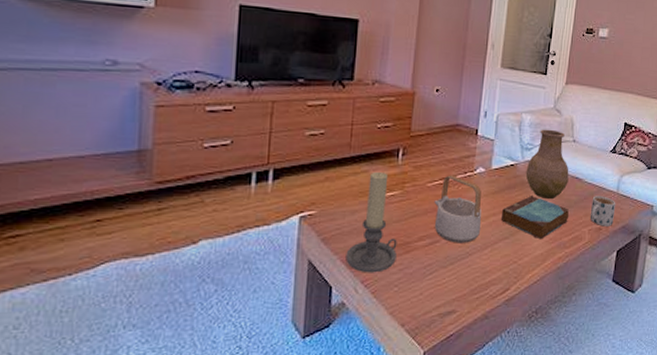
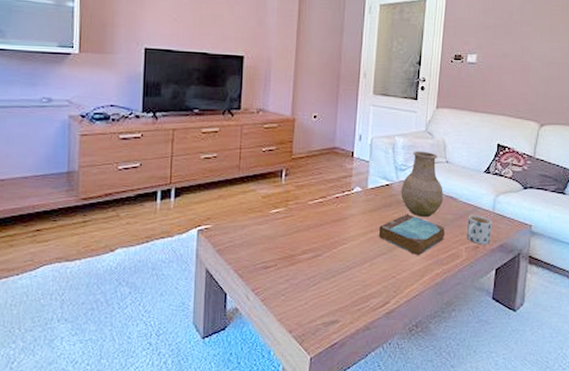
candle holder: present [345,171,397,273] -> none [238,190,283,282]
teapot: present [434,175,481,243] -> none [315,194,360,257]

